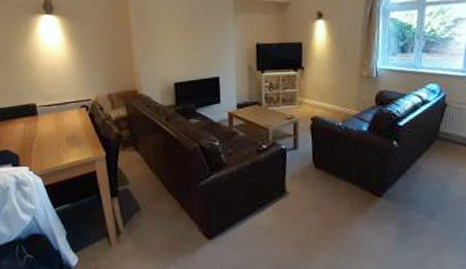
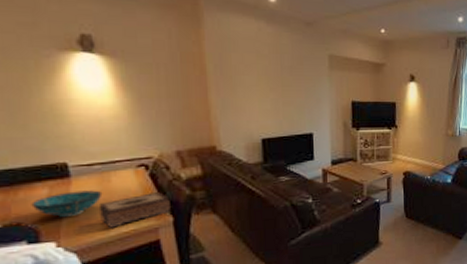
decorative bowl: none [14,126,58,147] -> present [31,190,103,217]
tissue box: none [55,130,104,158] -> present [98,192,171,228]

